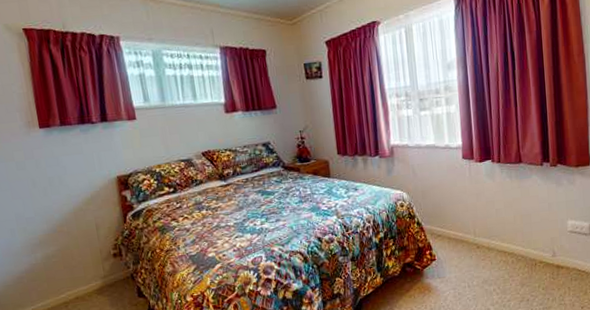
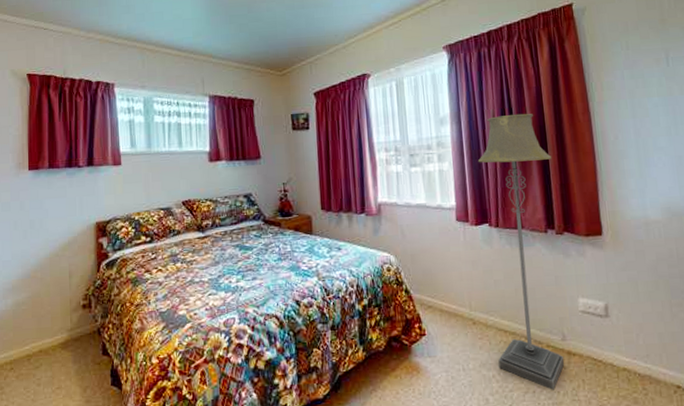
floor lamp: none [482,56,554,298] -> present [477,113,565,390]

